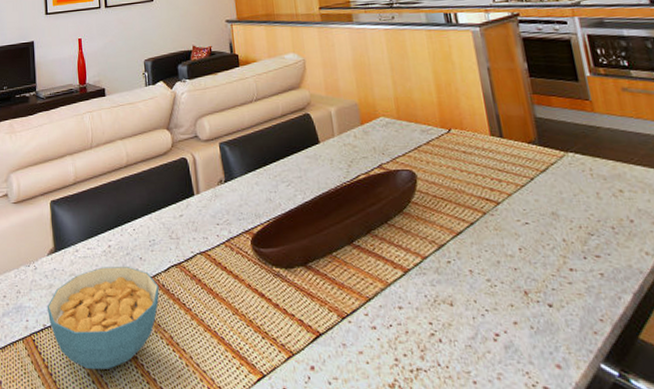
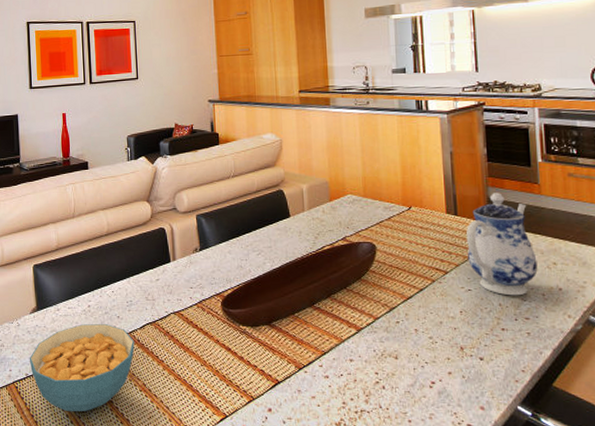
teapot: none [515,111,603,230] -> present [465,193,538,296]

